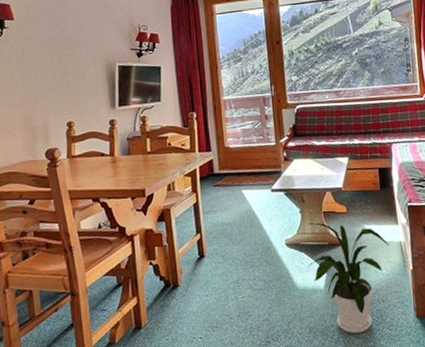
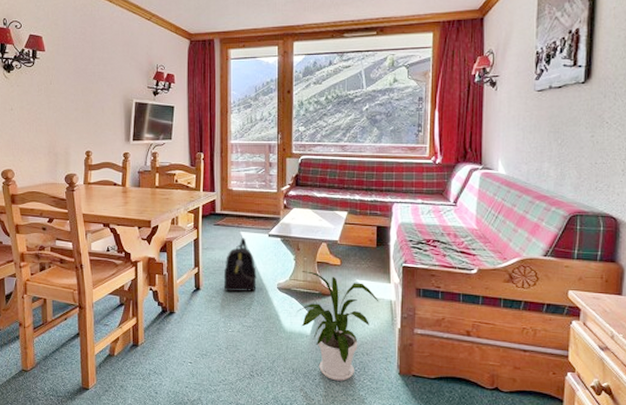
backpack: none [227,196,264,256] -> present [223,238,257,292]

